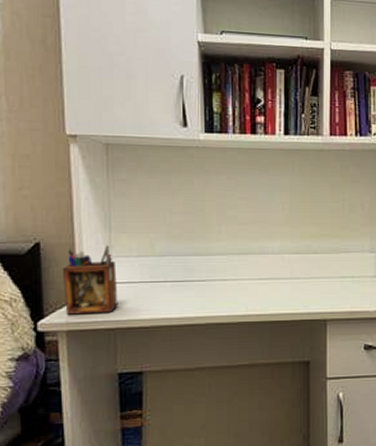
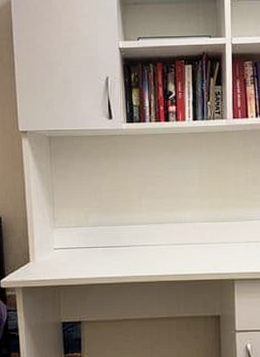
desk organizer: present [62,245,118,315] -> none [18,218,61,274]

